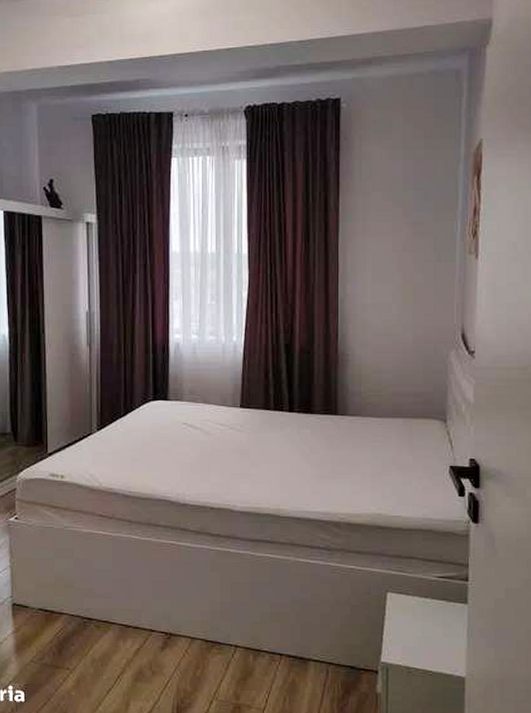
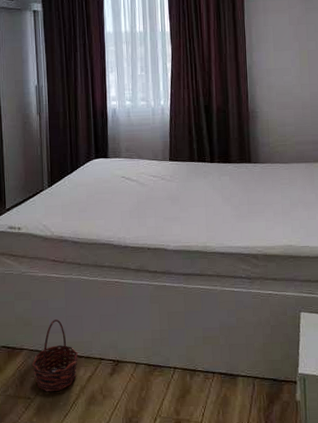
basket: none [72,582,125,664] -> present [31,319,78,392]

